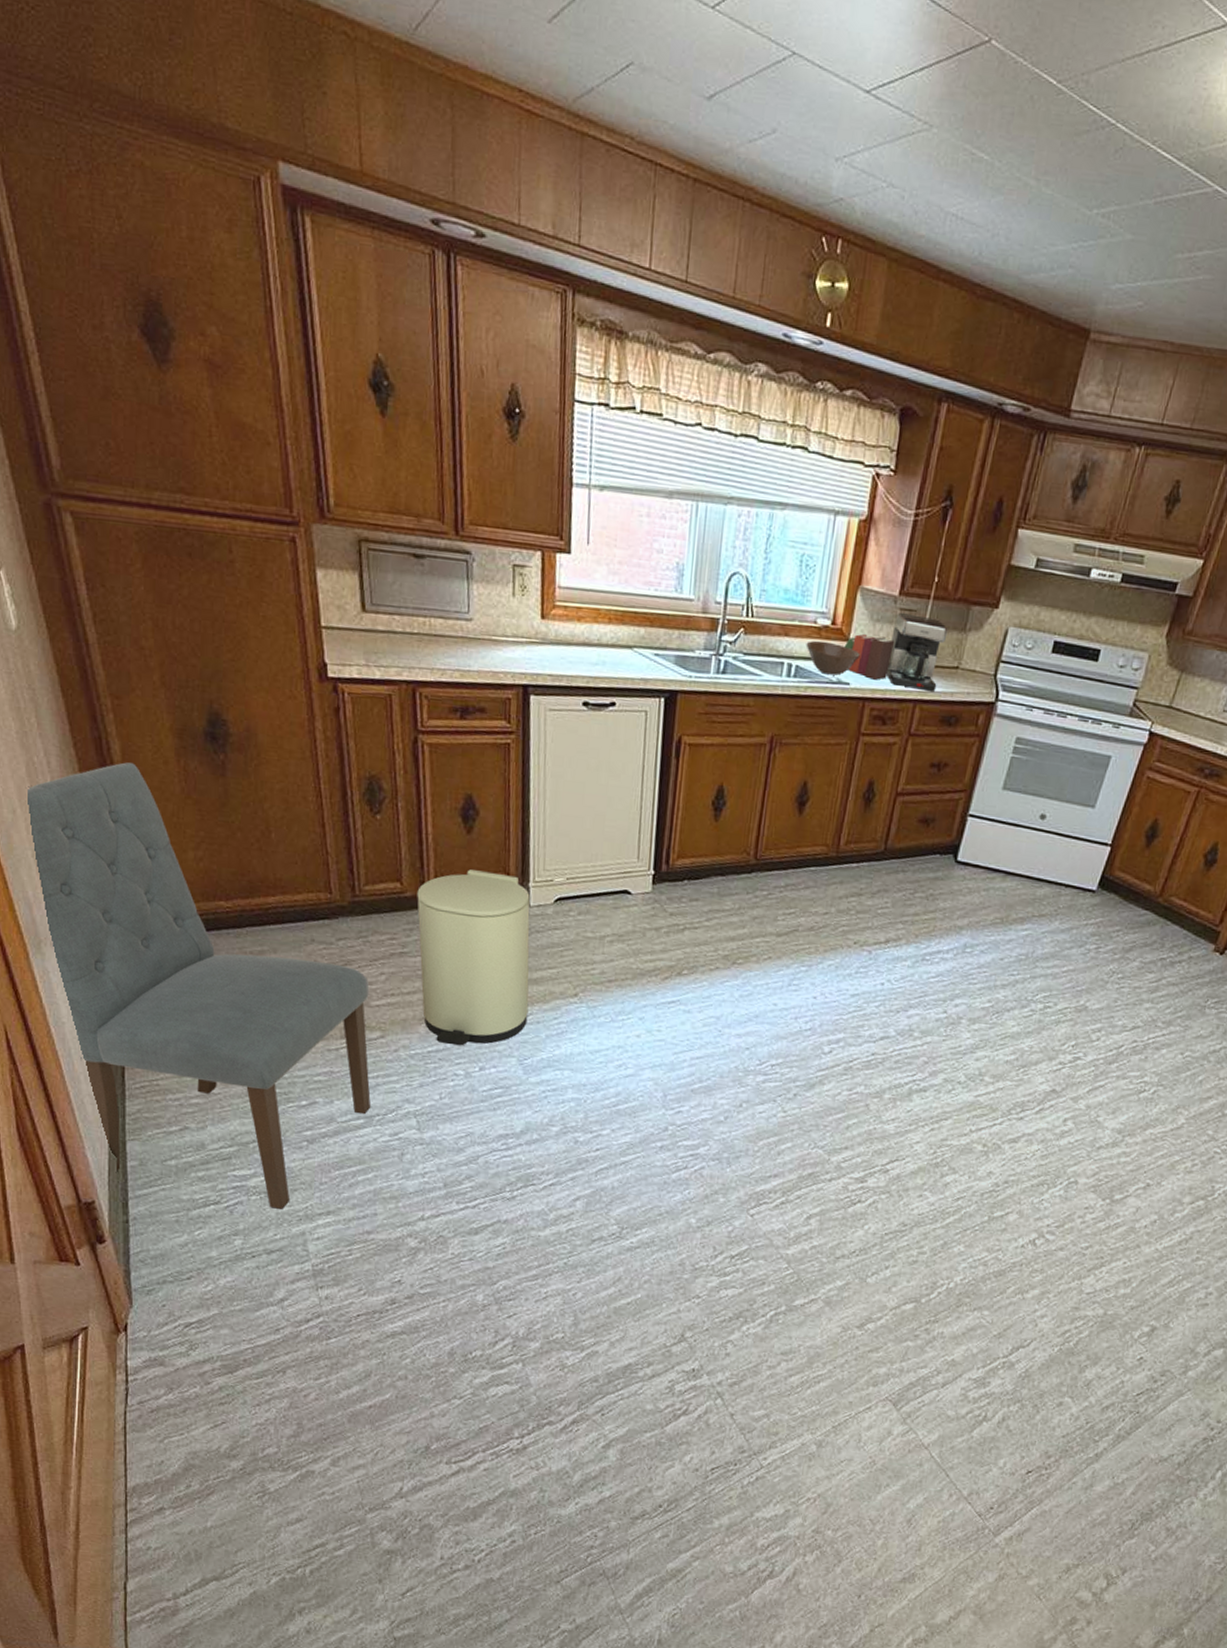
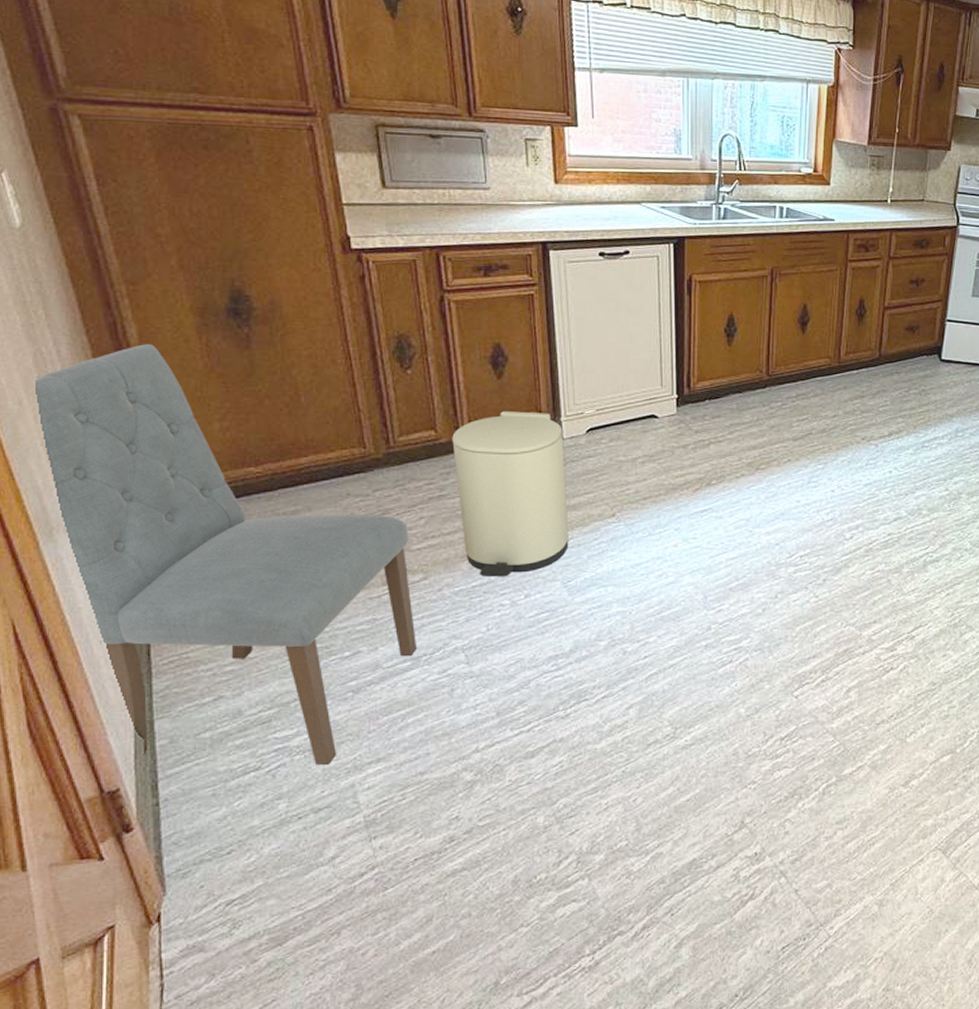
bowl: present [806,640,860,676] -> none [793,186,841,214]
books: present [843,634,895,680] -> none [826,178,869,215]
coffee maker: present [886,613,948,691] -> none [864,159,912,221]

